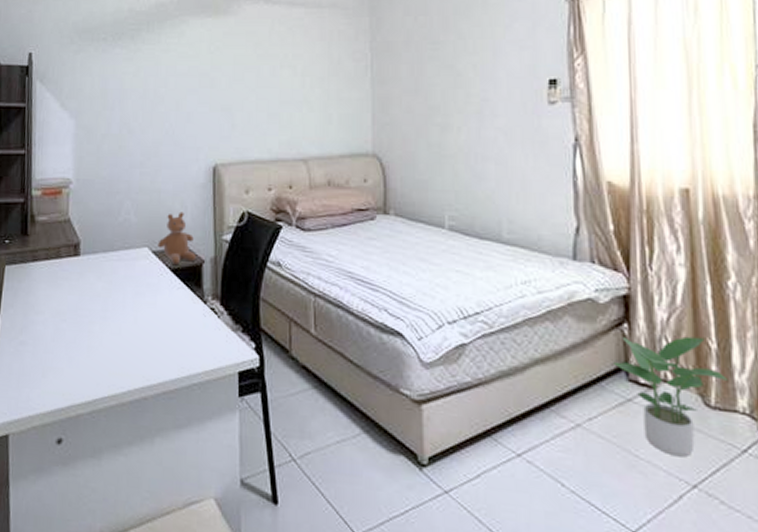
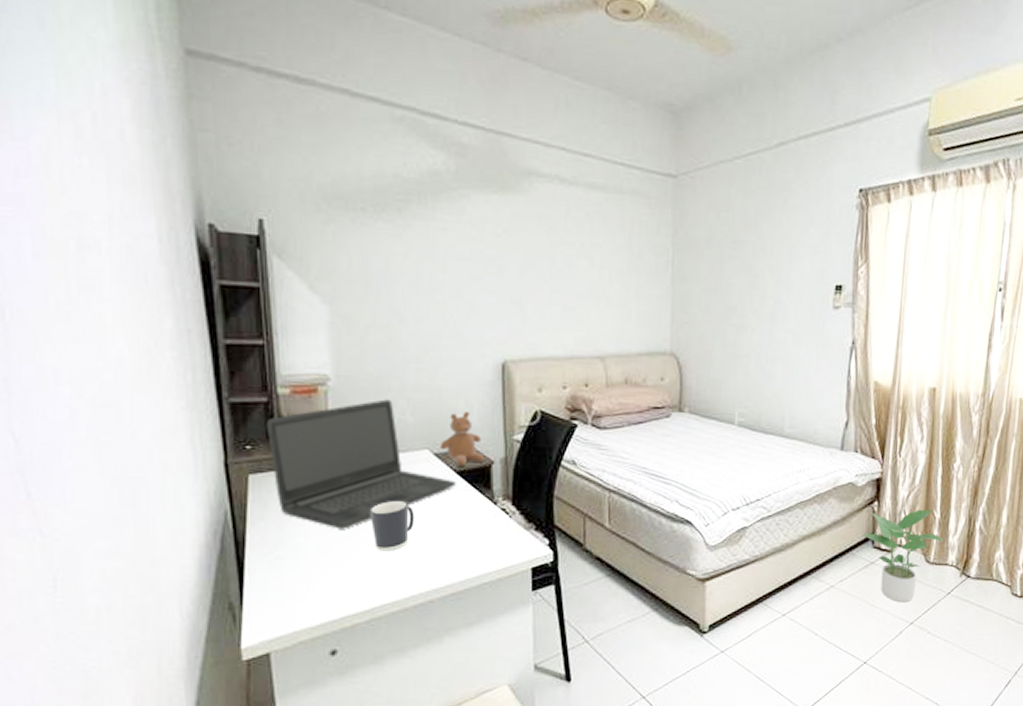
laptop: none [21,200,171,320] -> present [266,399,456,529]
mug: none [96,294,134,344] -> present [369,500,414,551]

